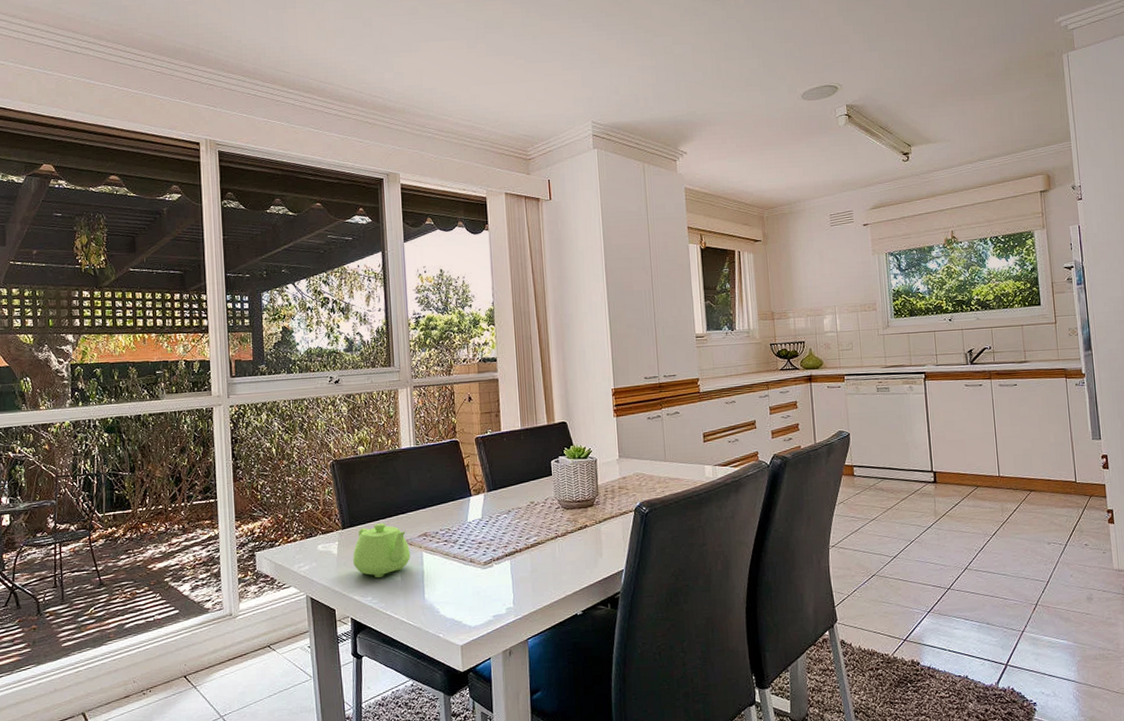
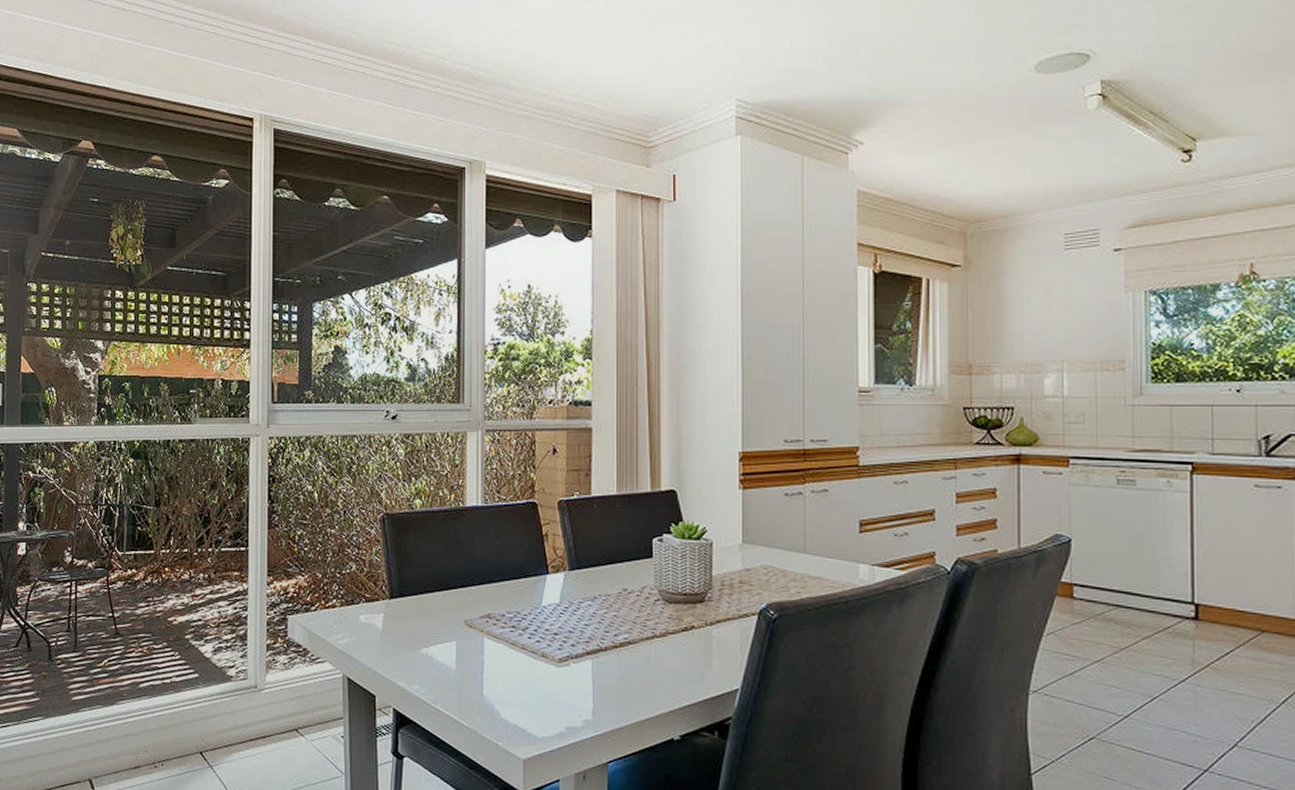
teapot: present [353,523,411,579] -> none [400,596,469,664]

